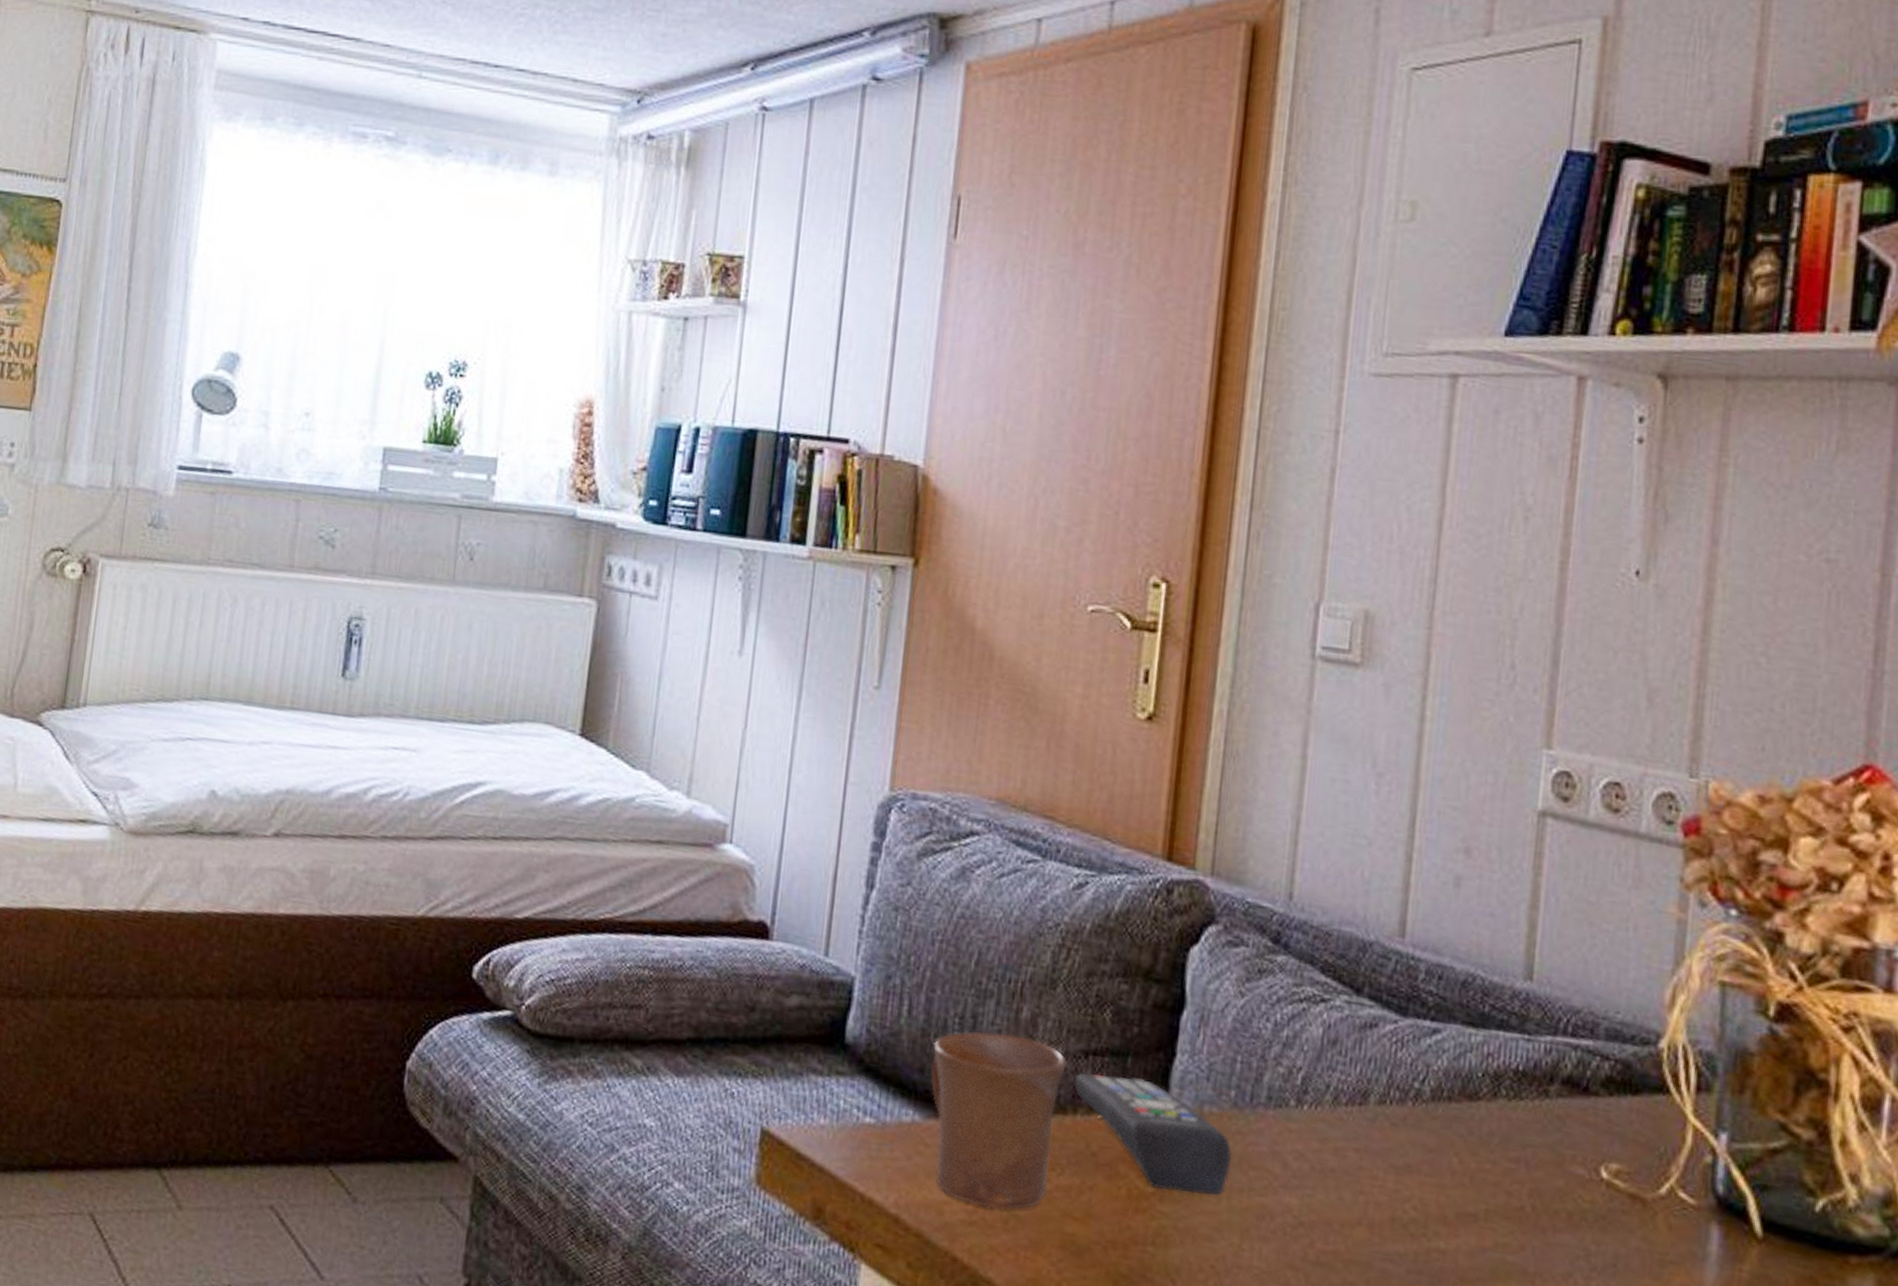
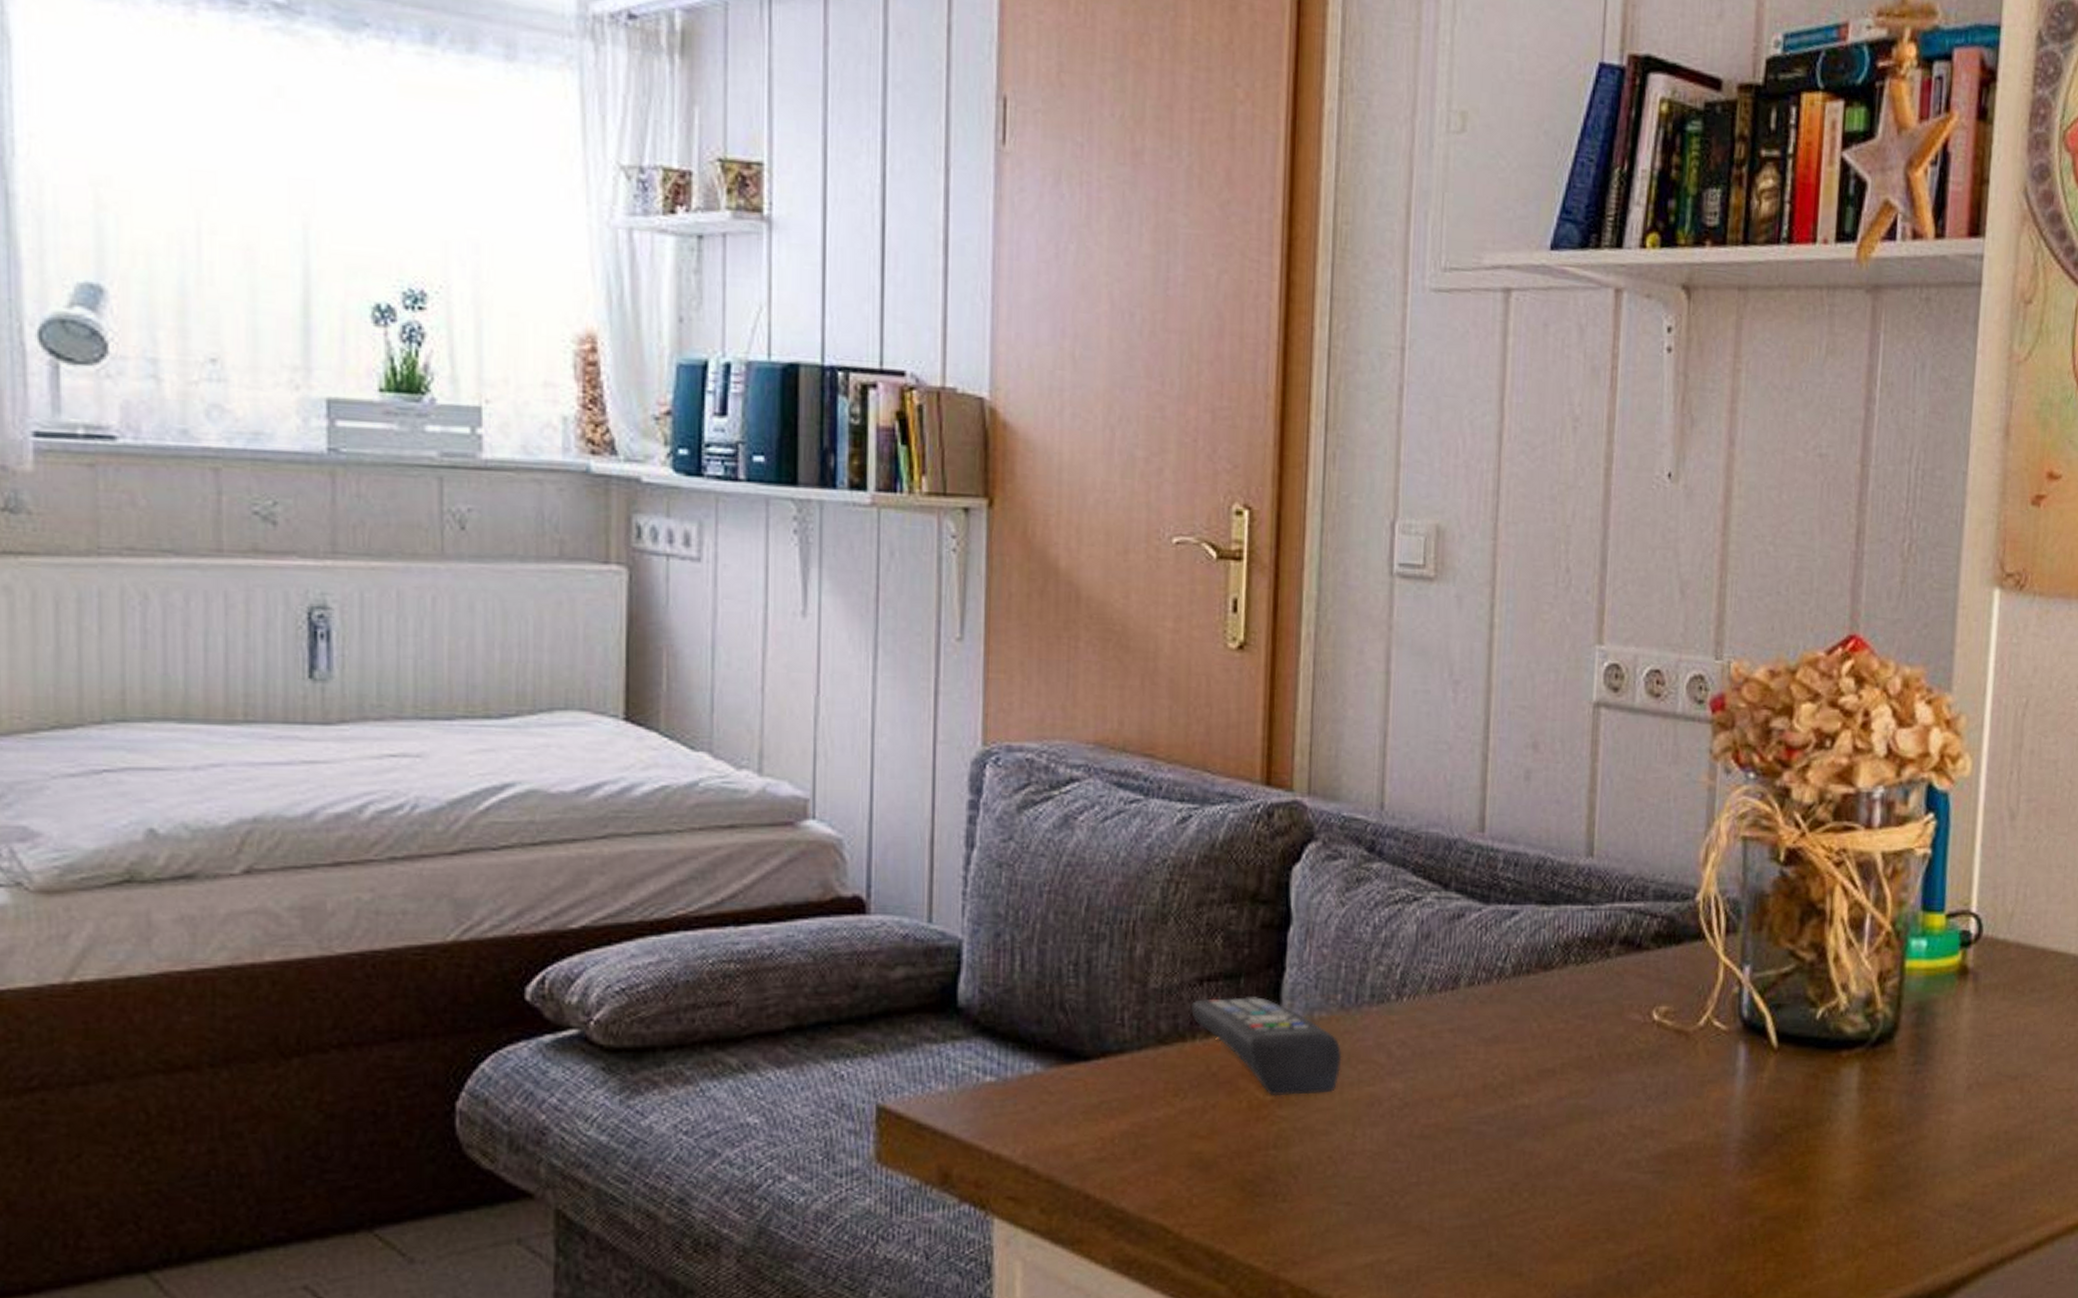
mug: present [931,1031,1068,1210] -> none [1049,974,1184,1142]

